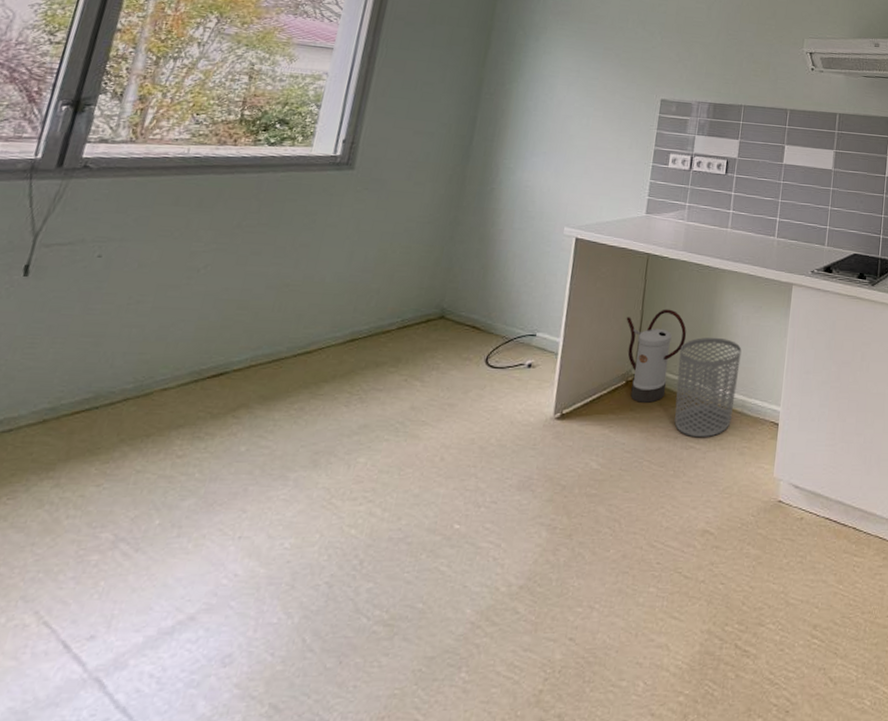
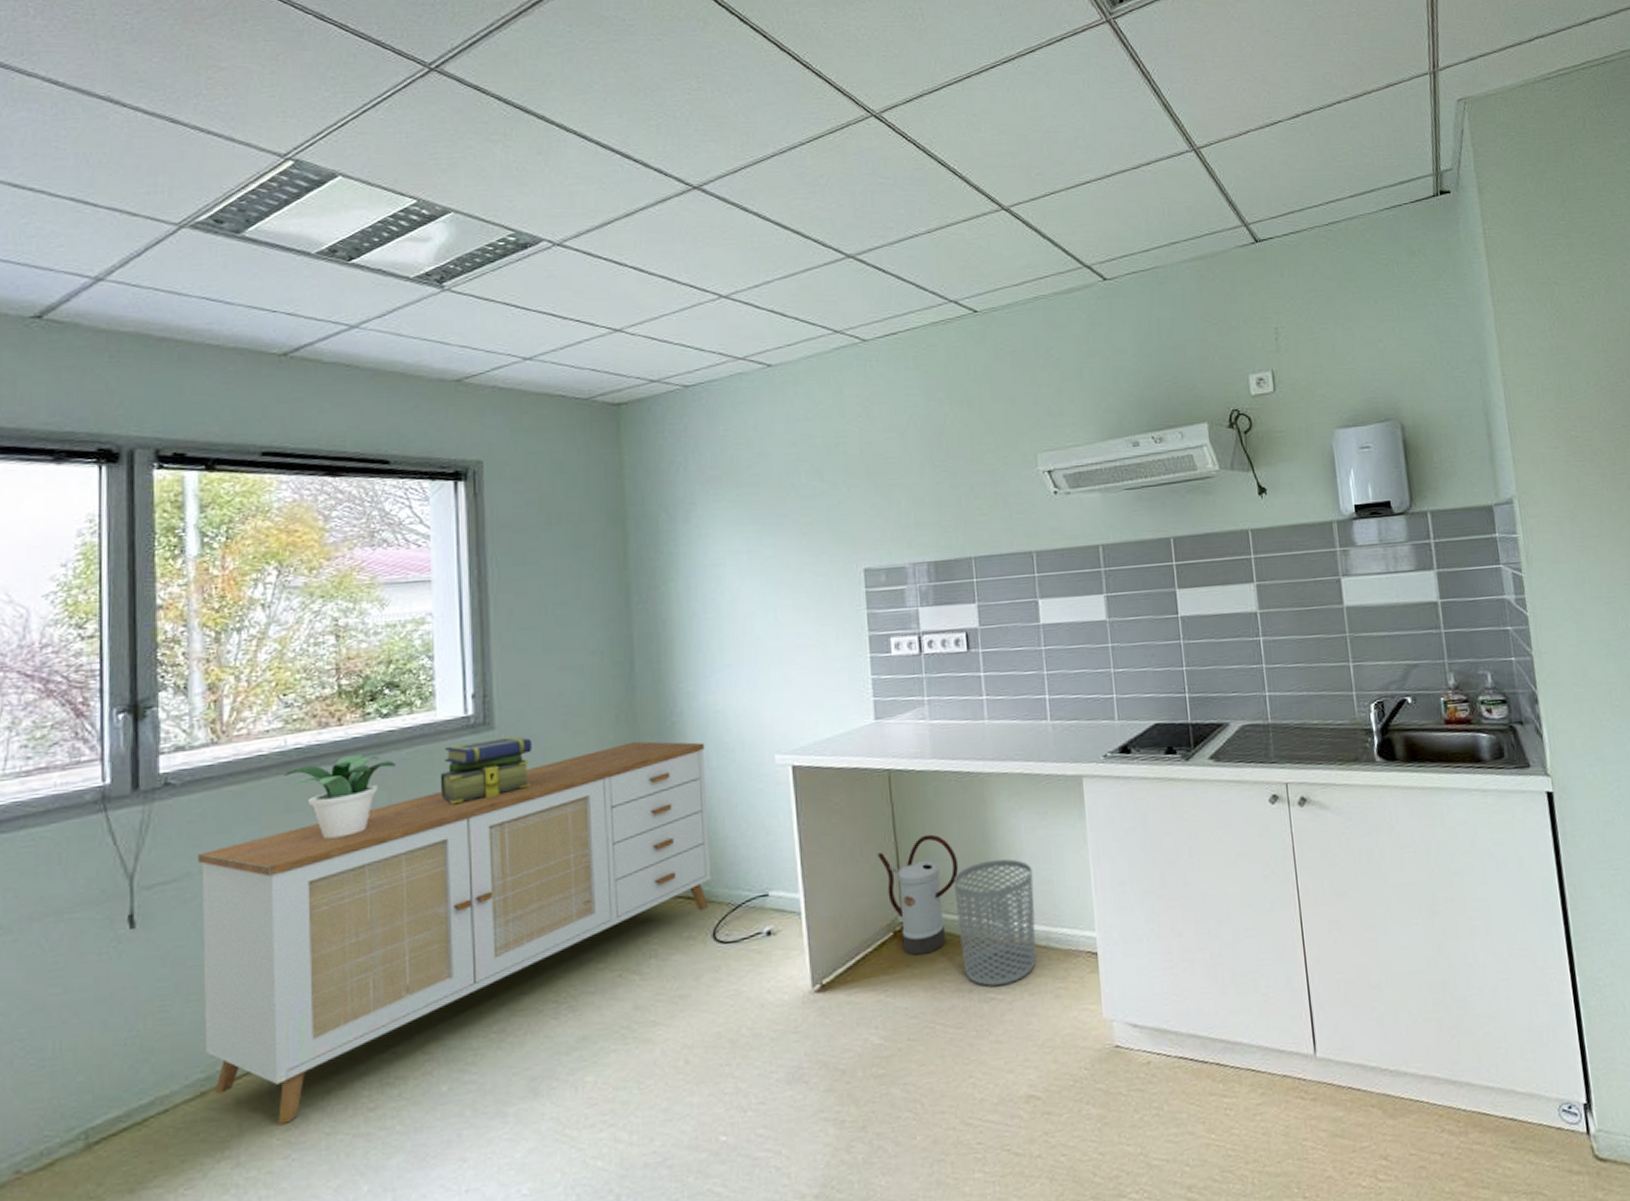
sideboard: none [55,197,513,457] -> present [198,741,711,1125]
potted plant: none [180,170,271,233] -> present [283,754,397,839]
stack of books: none [300,176,381,222] -> present [440,736,532,805]

